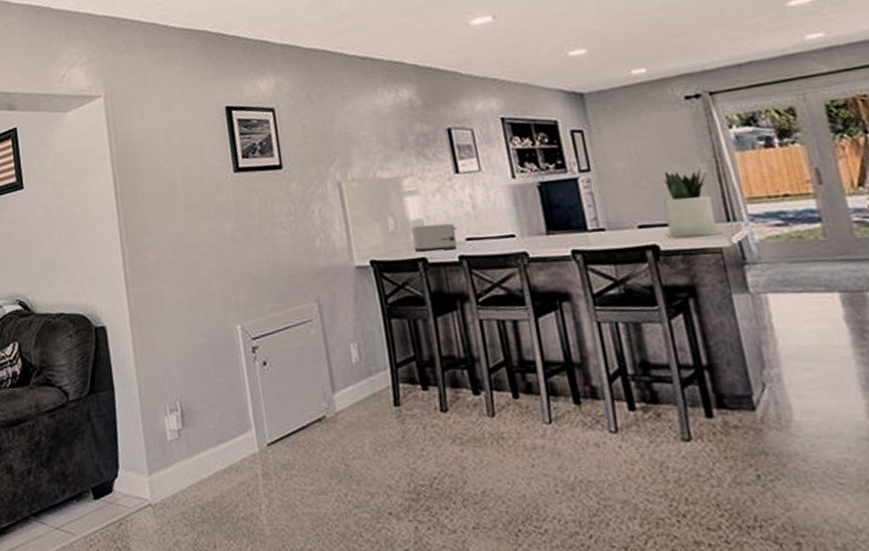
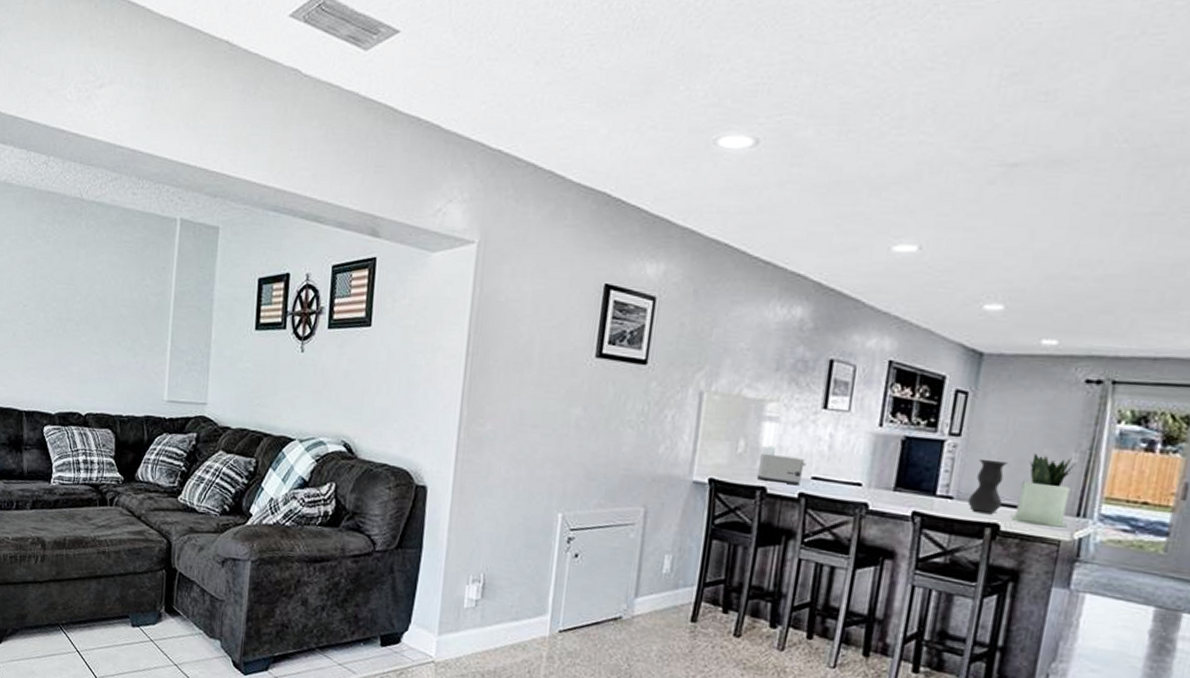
vase: none [615,186,654,240] -> present [967,458,1008,515]

